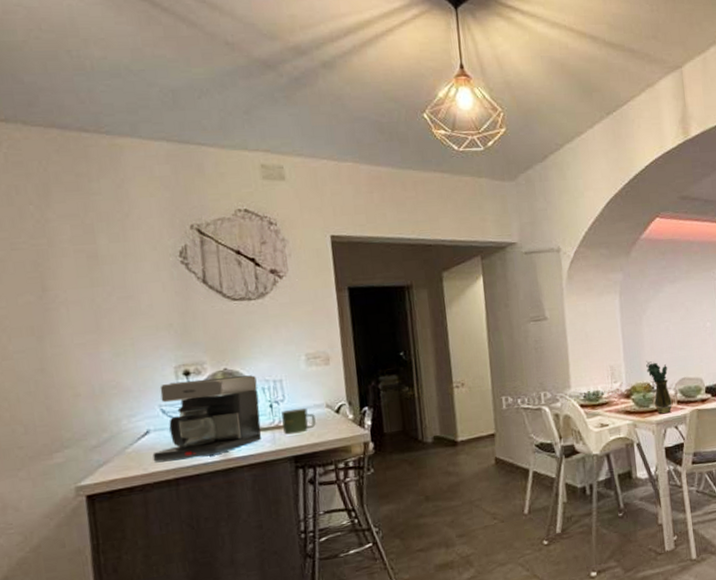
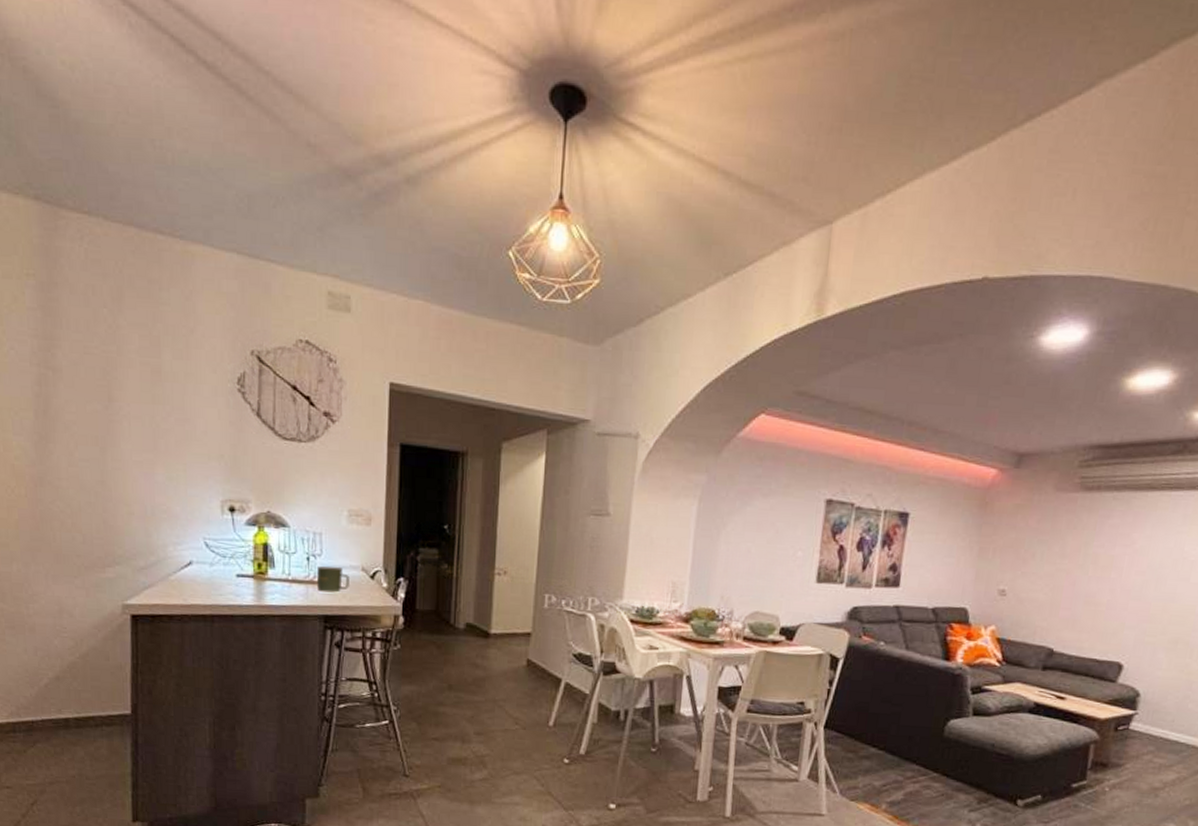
coffee maker: present [152,375,262,462] -> none [193,516,297,599]
vase: present [646,361,673,414] -> none [714,584,739,649]

